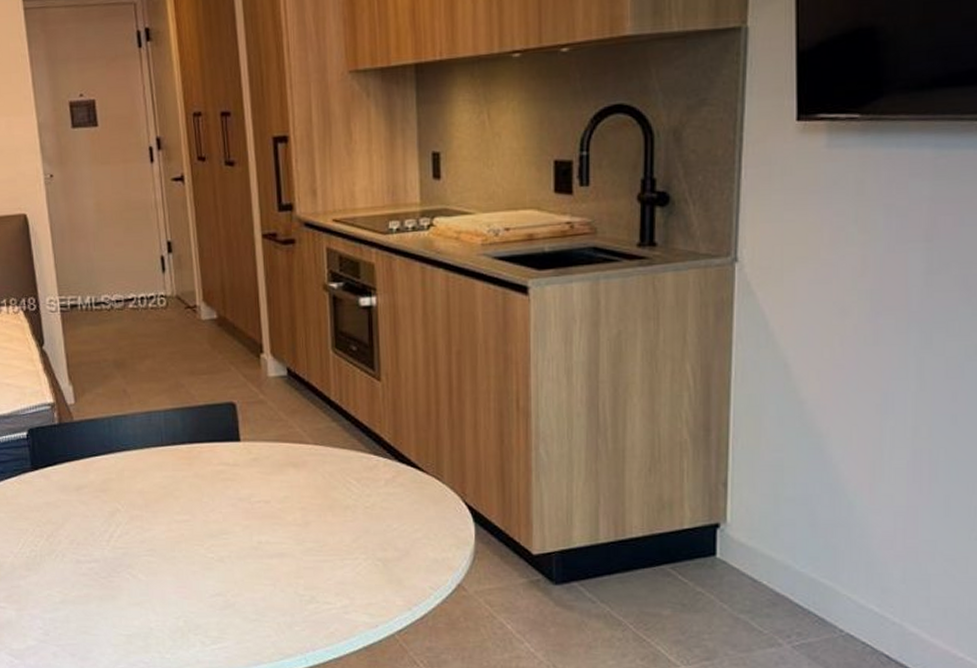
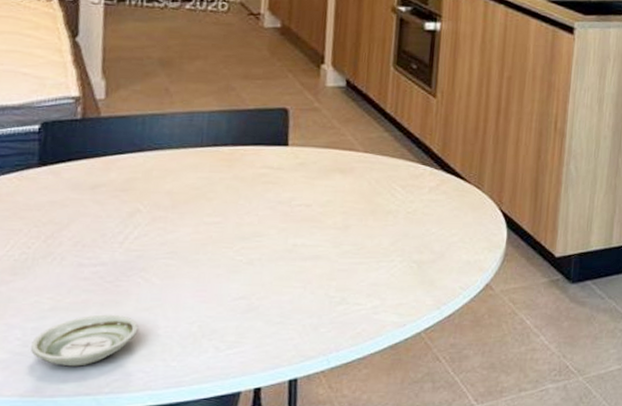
saucer: none [50,607,134,655] -> present [30,314,139,367]

